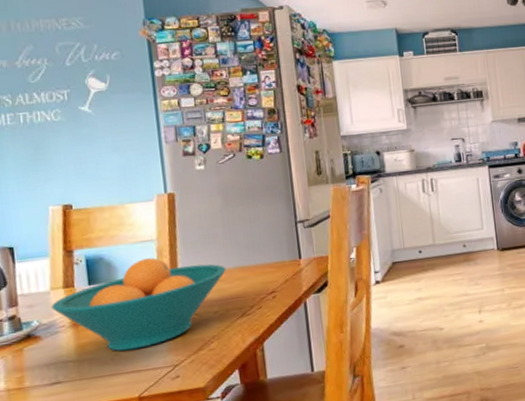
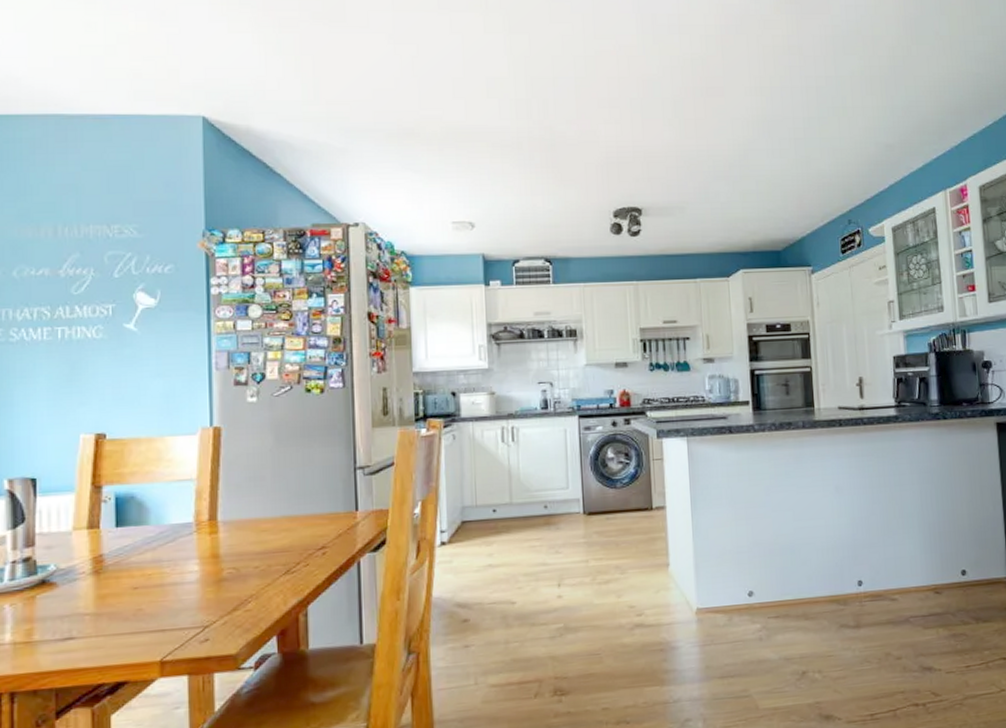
fruit bowl: present [52,258,226,352] -> none [72,500,272,607]

